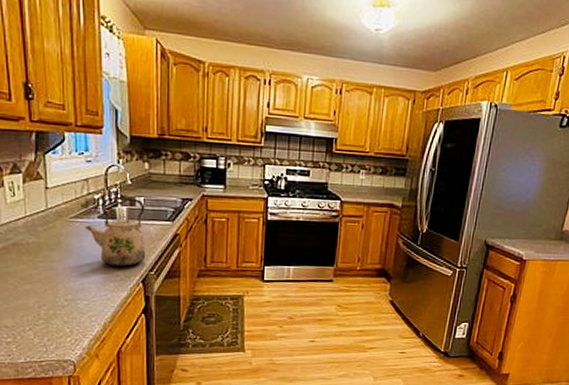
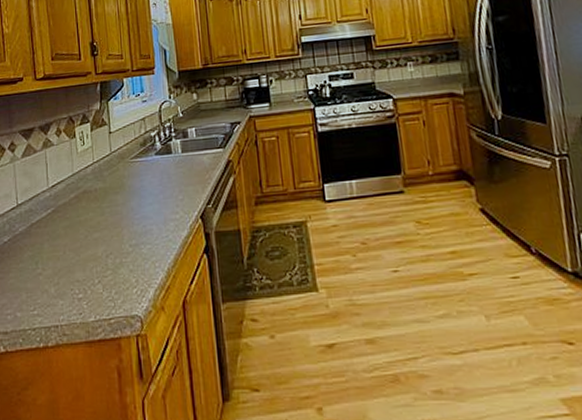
kettle: present [84,197,146,267] -> none [143,130,202,204]

